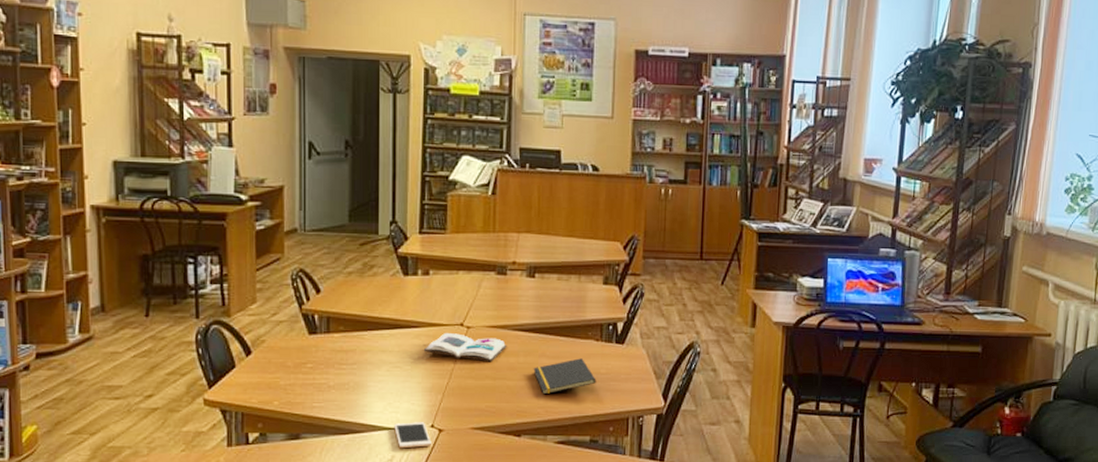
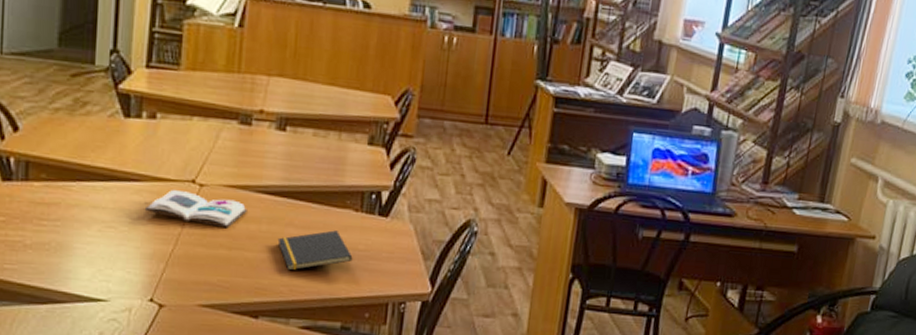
cell phone: present [394,422,432,449] -> none [104,294,149,325]

